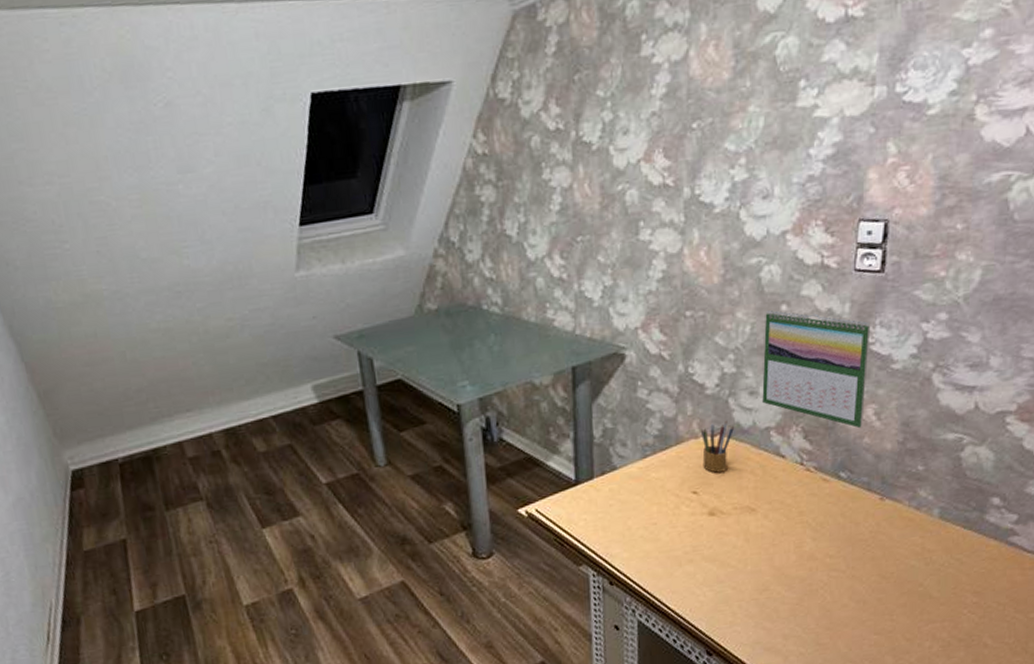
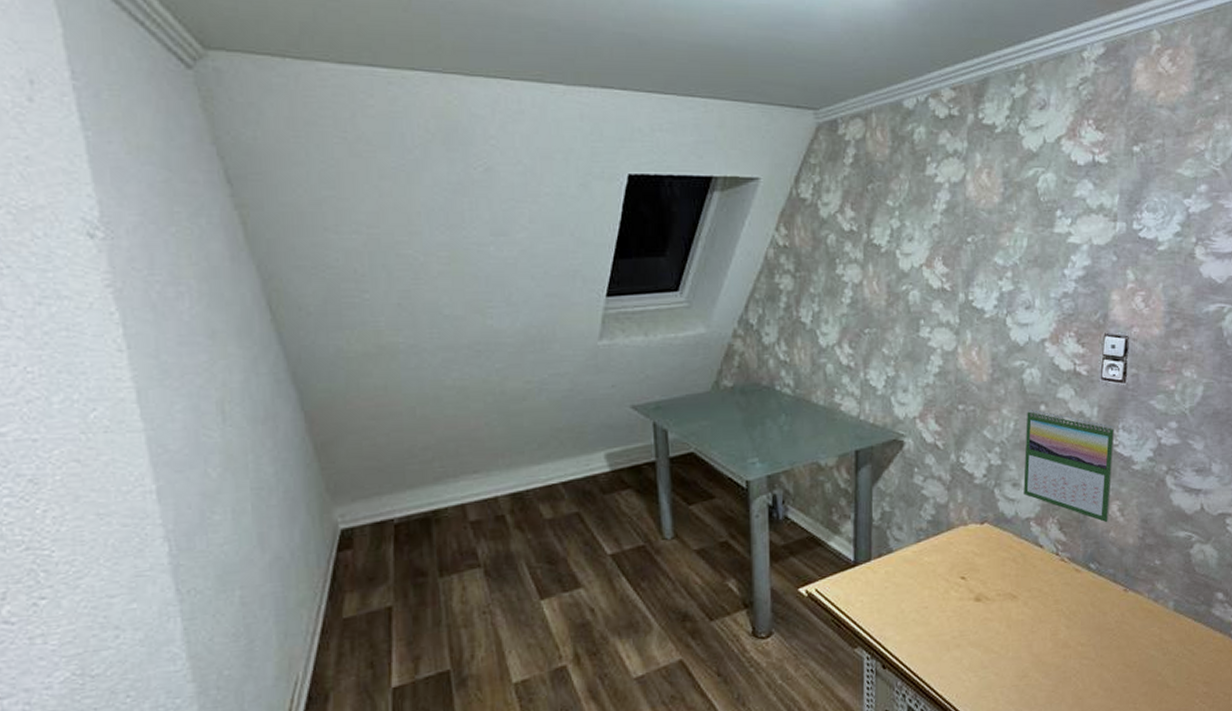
pencil box: present [701,420,734,473] -> none [970,509,998,560]

